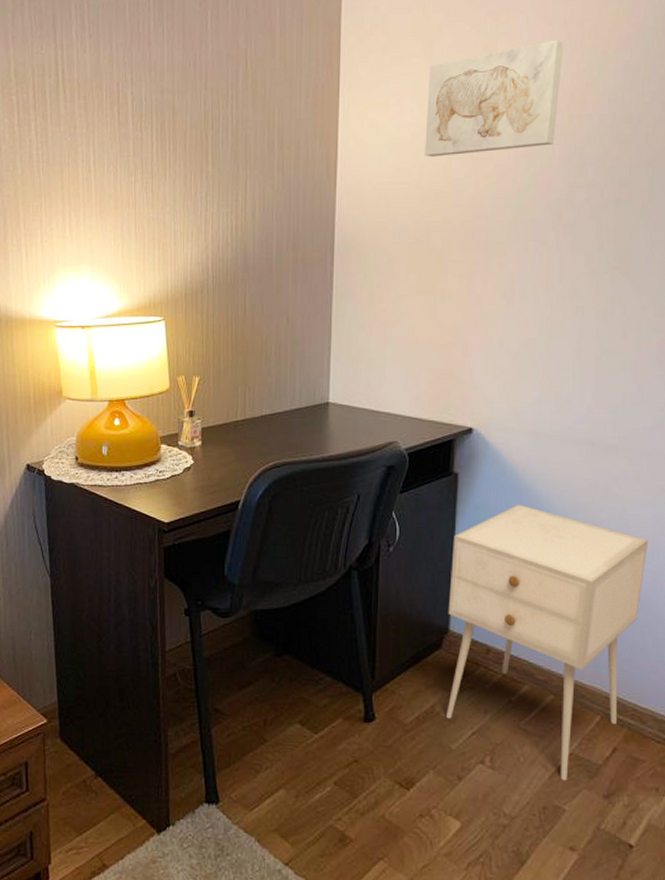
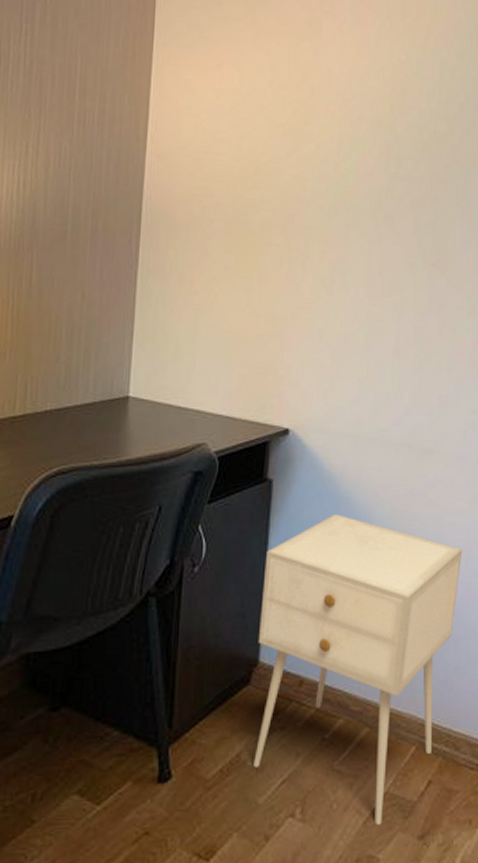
wall art: present [425,39,564,157] -> none [245,27,386,133]

